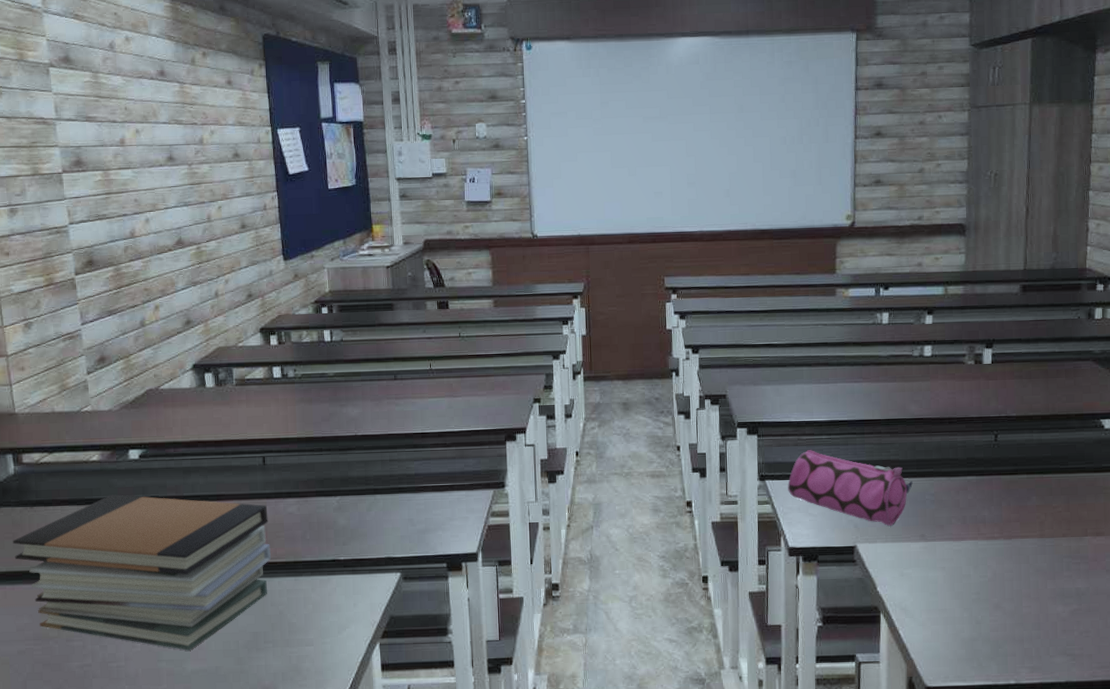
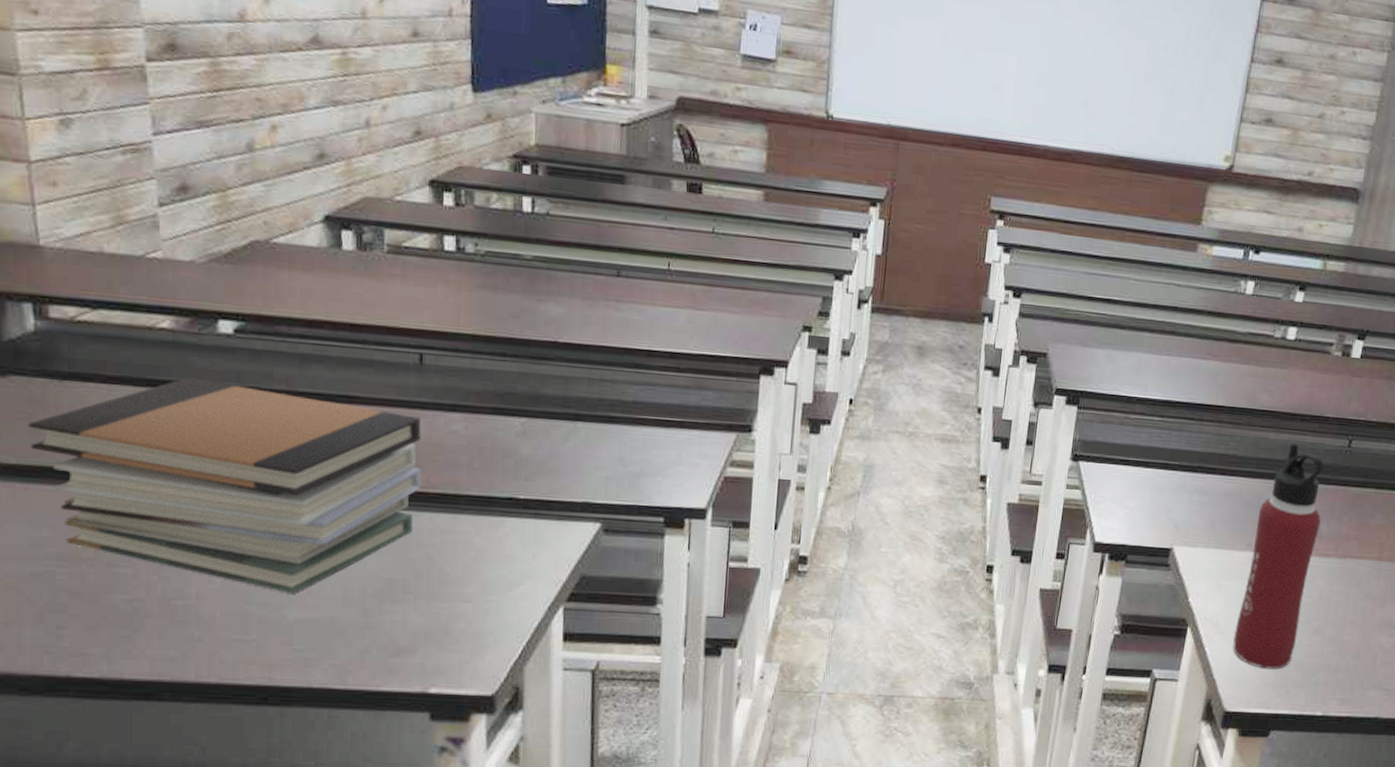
pencil case: present [788,450,913,526] -> none [1104,431,1249,530]
water bottle: none [922,443,983,645] -> present [1233,443,1324,669]

